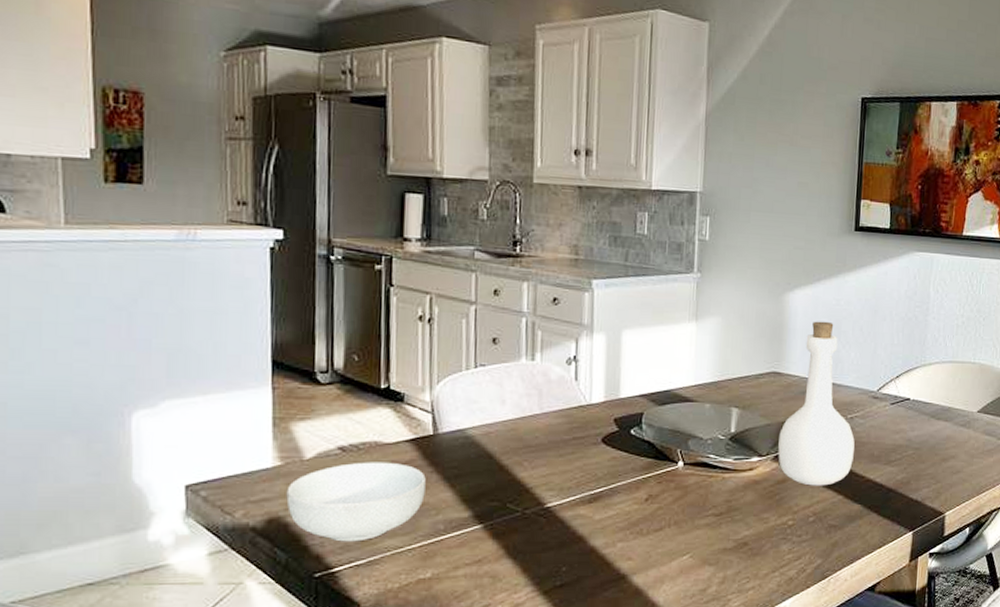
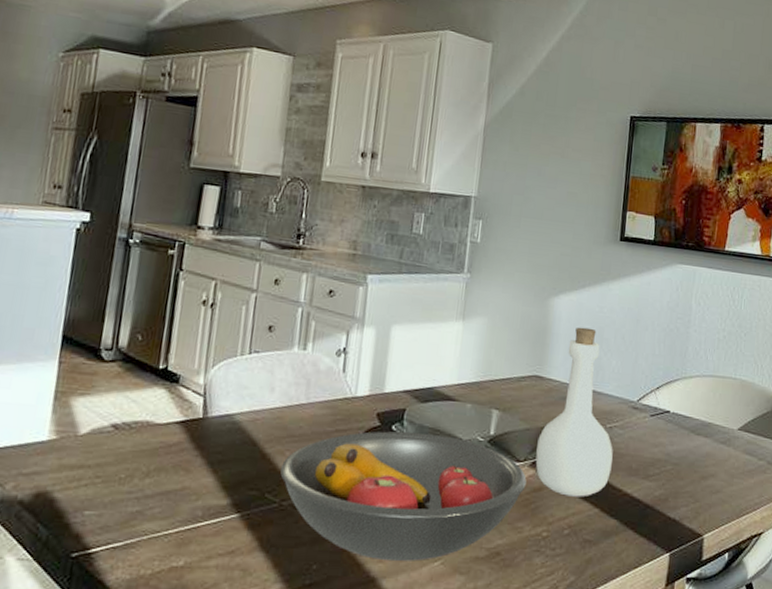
cereal bowl: present [286,462,426,542] -> none [56,441,191,523]
fruit bowl: none [520,434,770,558] -> present [280,431,527,561]

